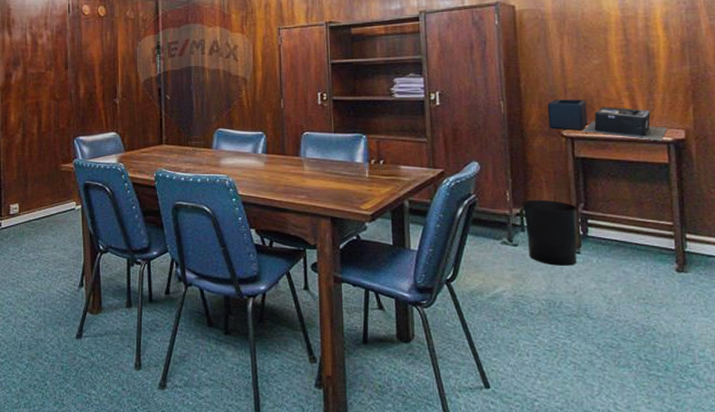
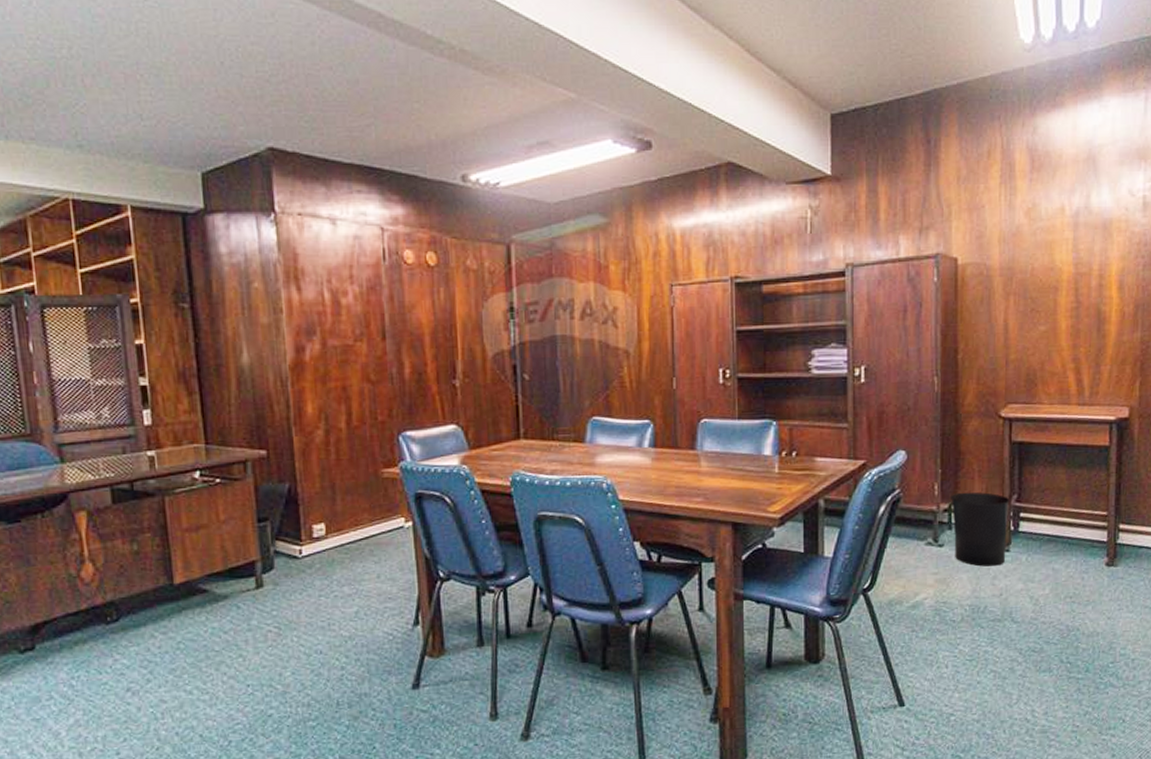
desk organizer: present [548,99,588,131] -> none [986,373,1029,411]
printer: present [582,107,668,141] -> none [1022,381,1112,421]

